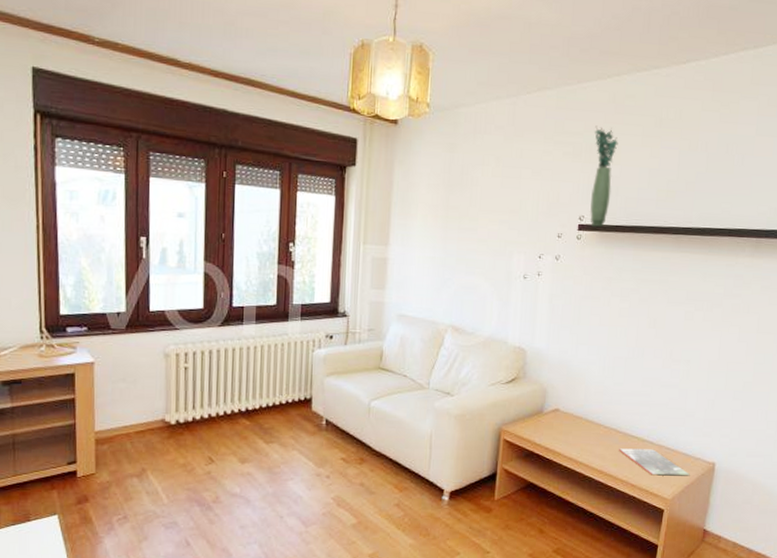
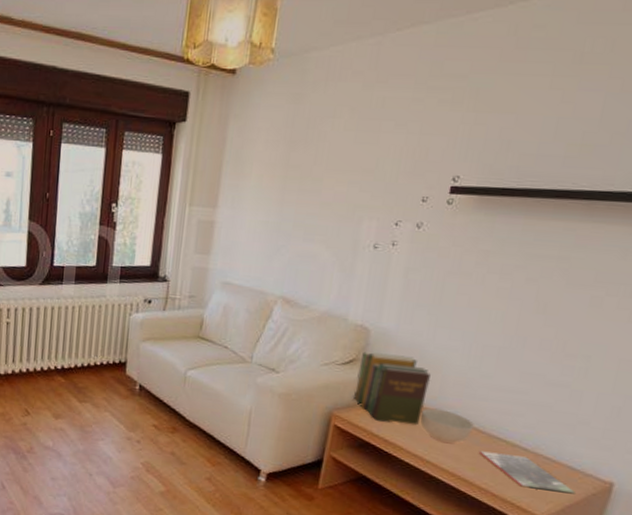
books: none [517,370,577,432] -> present [353,351,431,426]
bowl: none [572,415,613,445] -> present [420,408,474,444]
vase: present [590,125,618,227] -> none [466,65,516,190]

